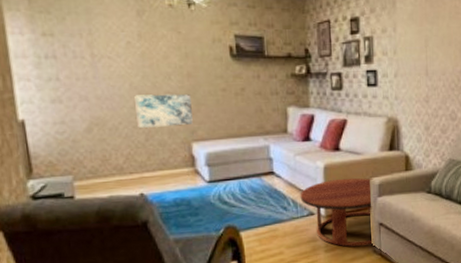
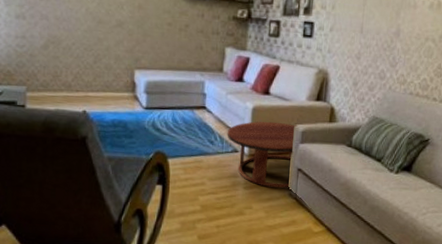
wall art: present [135,93,193,129] -> none [88,20,139,53]

